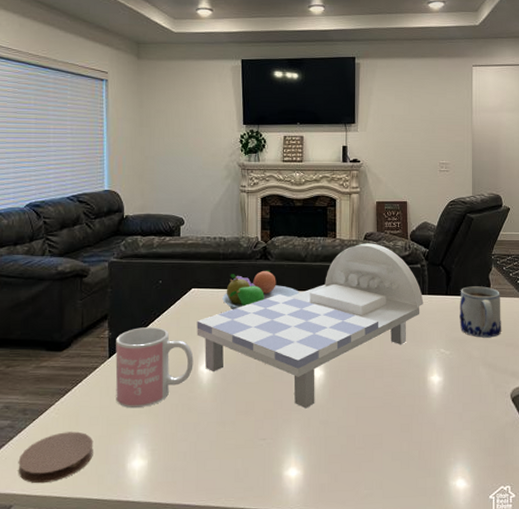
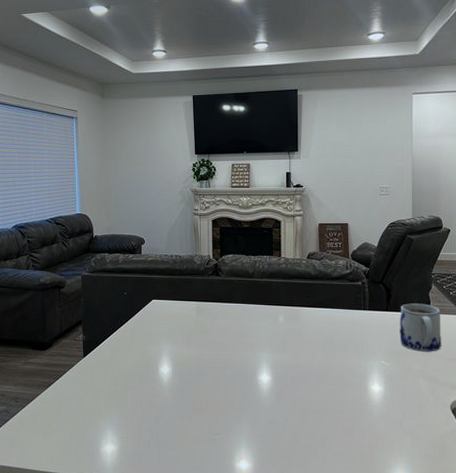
coaster: present [18,431,94,484] -> none [12,418,73,460]
mug: present [115,327,194,409] -> none [89,332,155,402]
bed: present [196,243,424,409] -> none [157,262,365,409]
fruit bowl: present [222,270,299,310] -> none [179,285,248,320]

